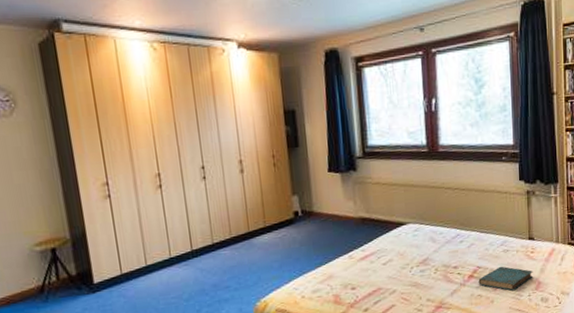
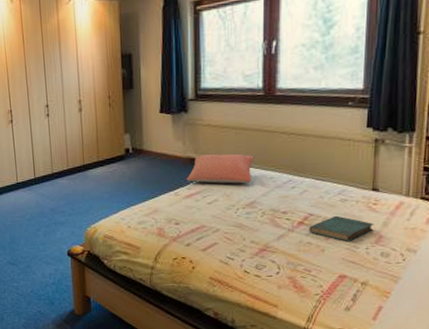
pillow: none [359,211,424,244] -> present [186,153,254,184]

